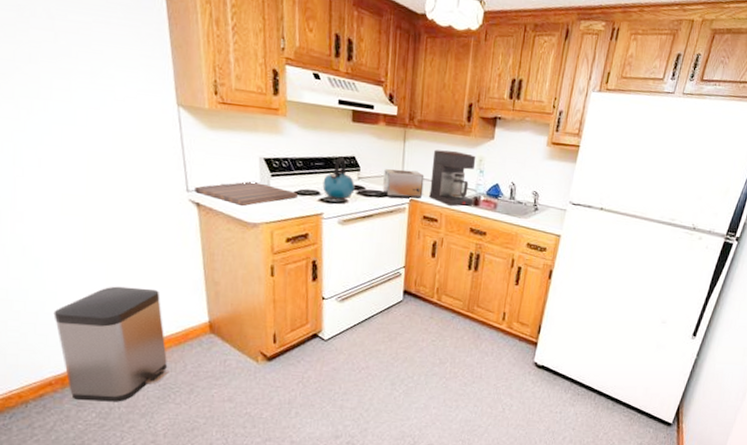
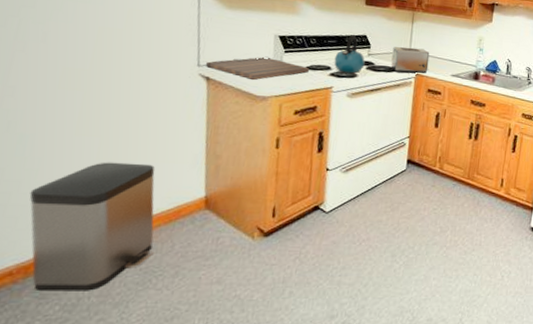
coffee maker: present [429,149,476,207] -> none [434,30,477,81]

